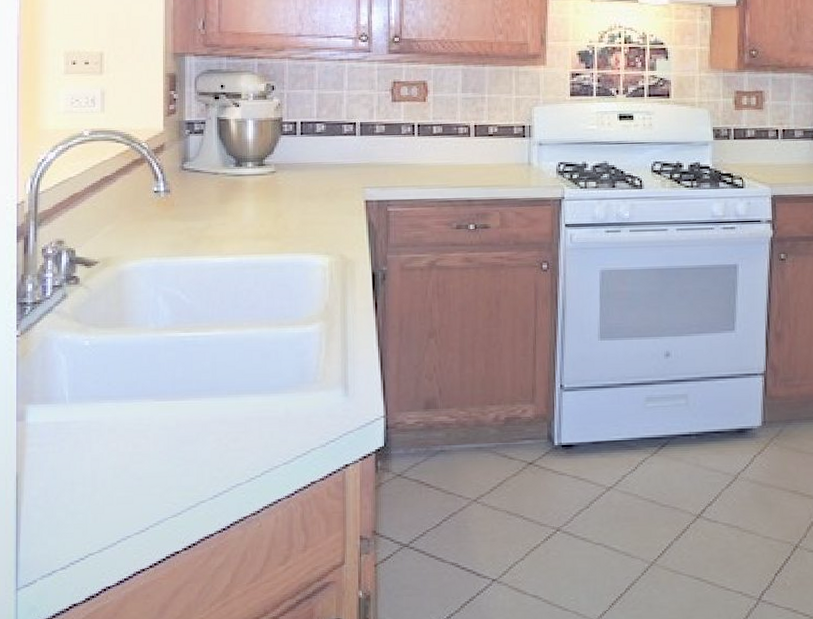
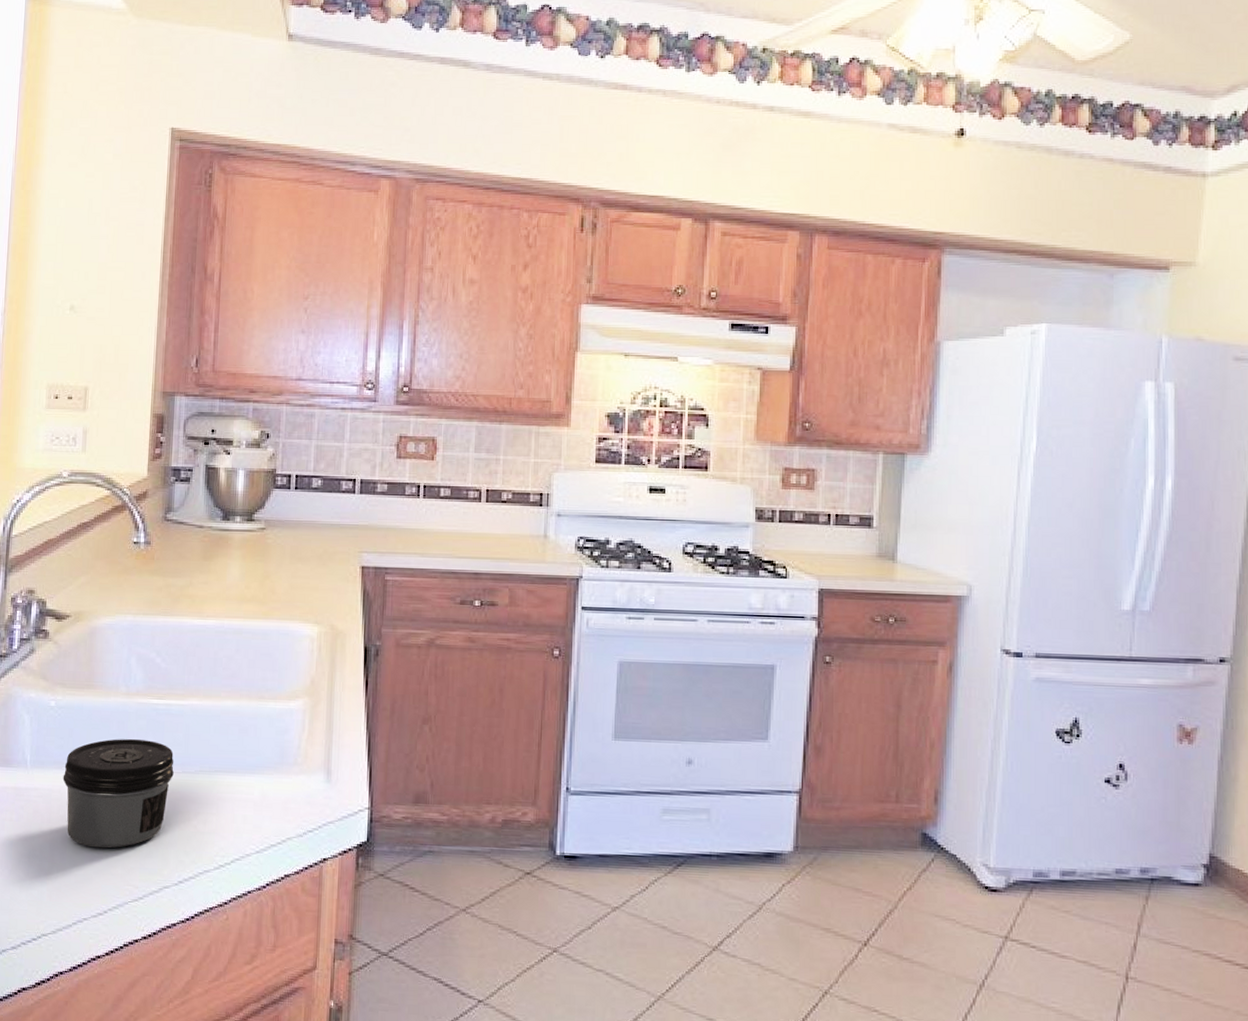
jar: none [100,369,204,471] -> present [63,738,174,849]

